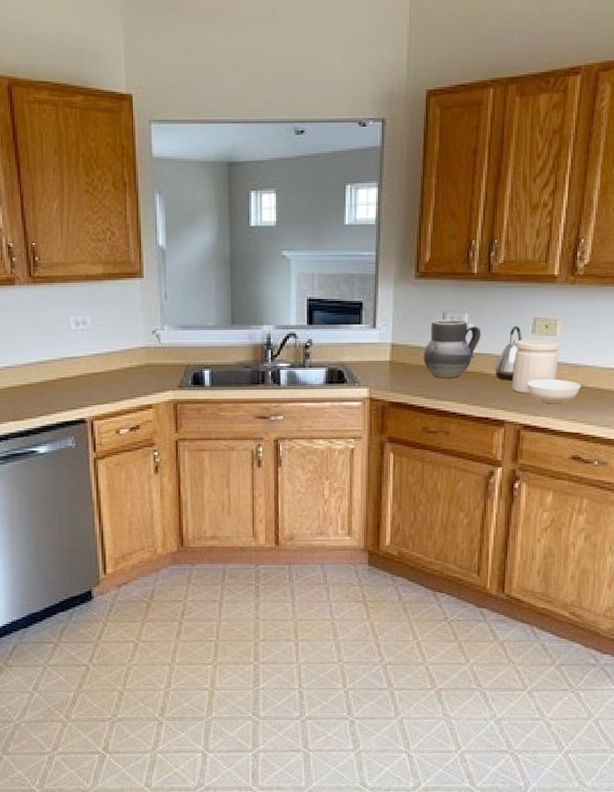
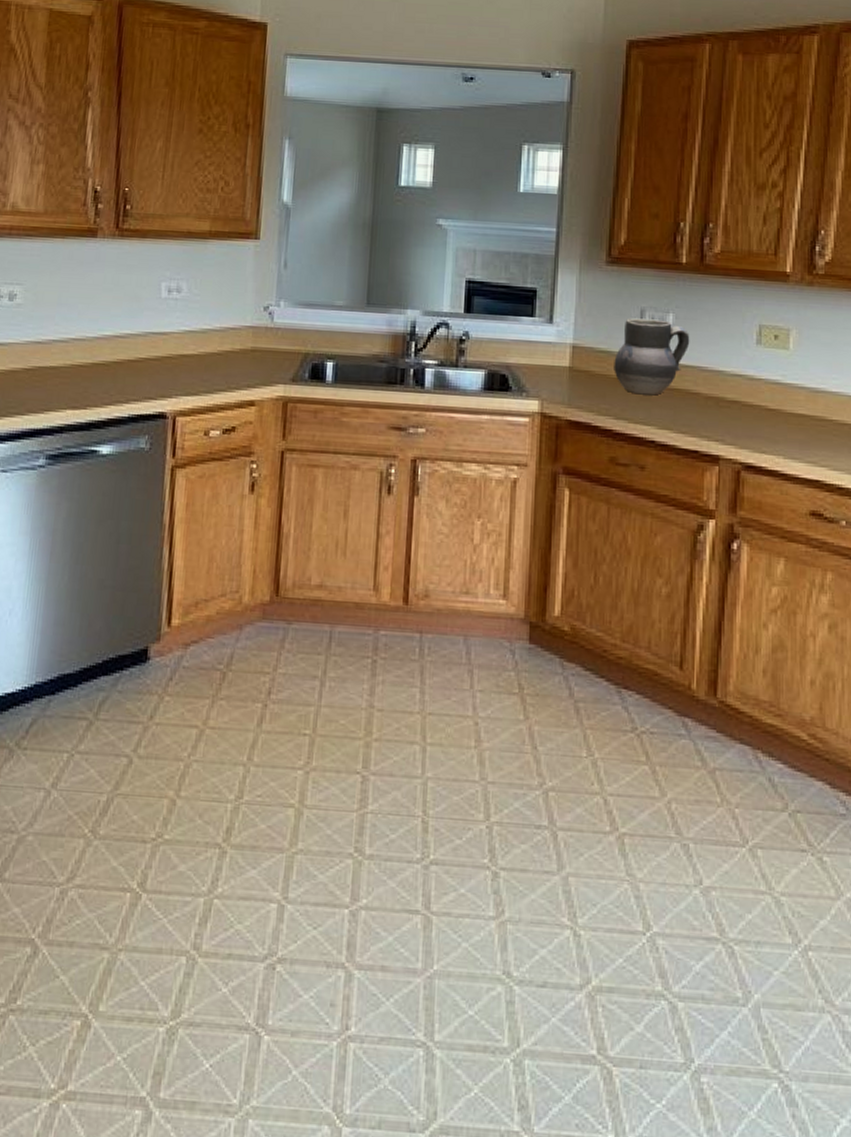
kettle: present [494,325,522,381] -> none [706,332,743,405]
jar: present [511,339,560,395] -> none [729,351,794,424]
bowl: present [526,379,582,404] -> none [749,405,823,440]

